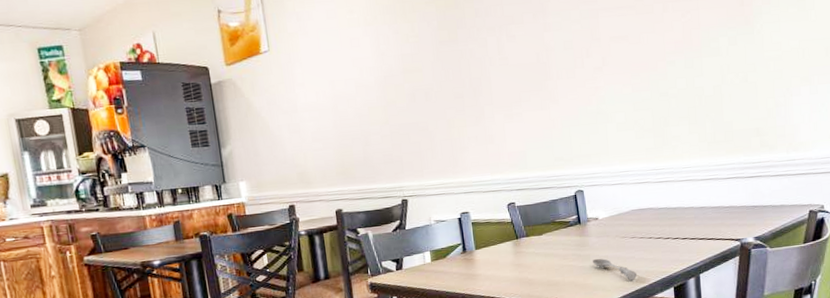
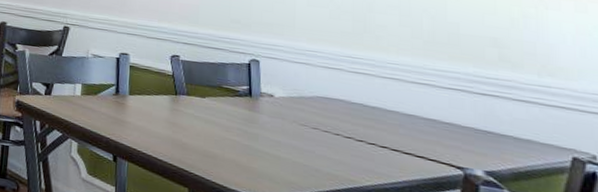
soupspoon: present [592,258,637,281] -> none [260,140,315,180]

